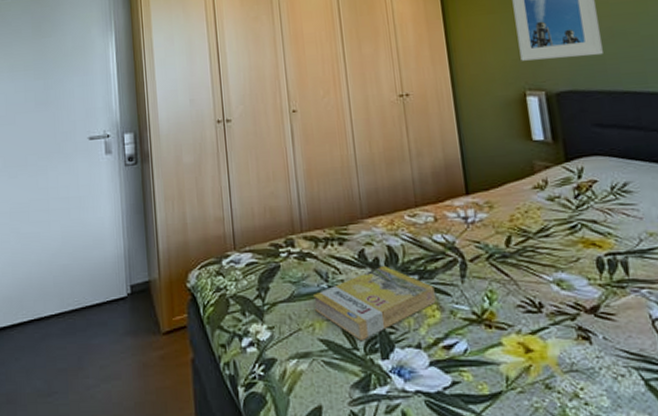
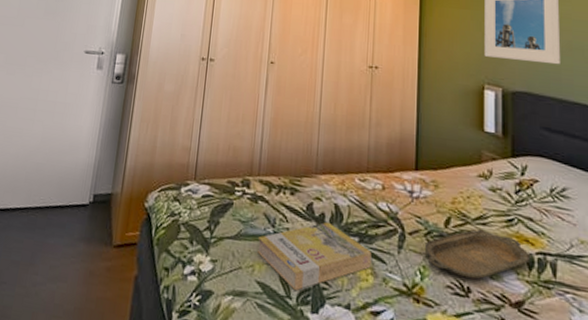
serving tray: none [488,241,599,294] -> present [424,228,530,280]

